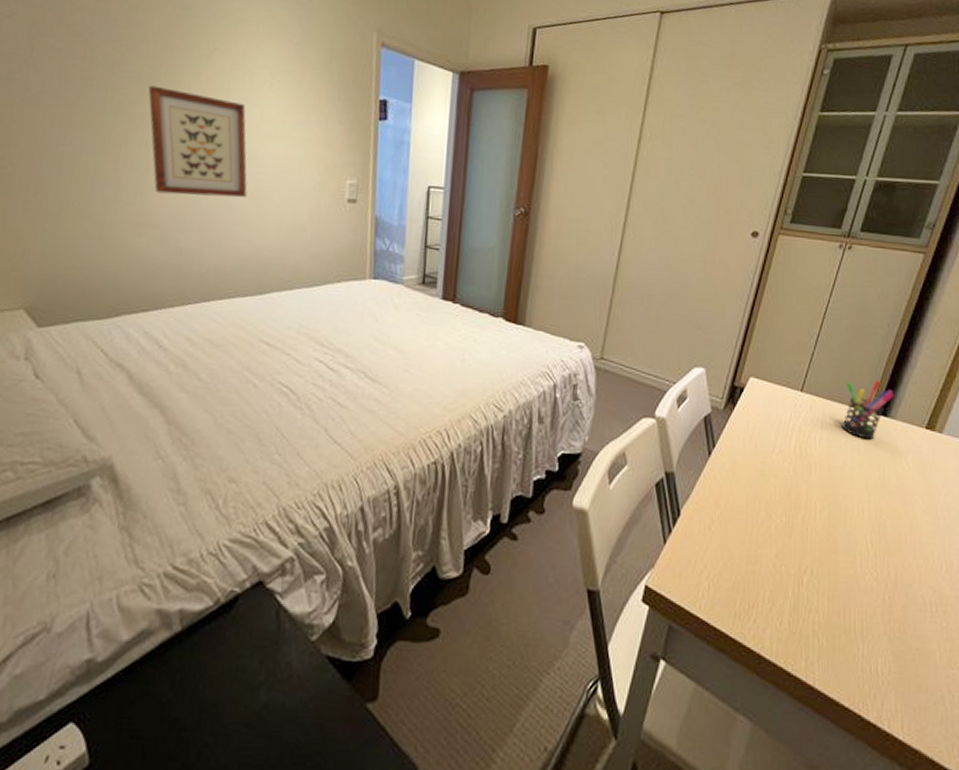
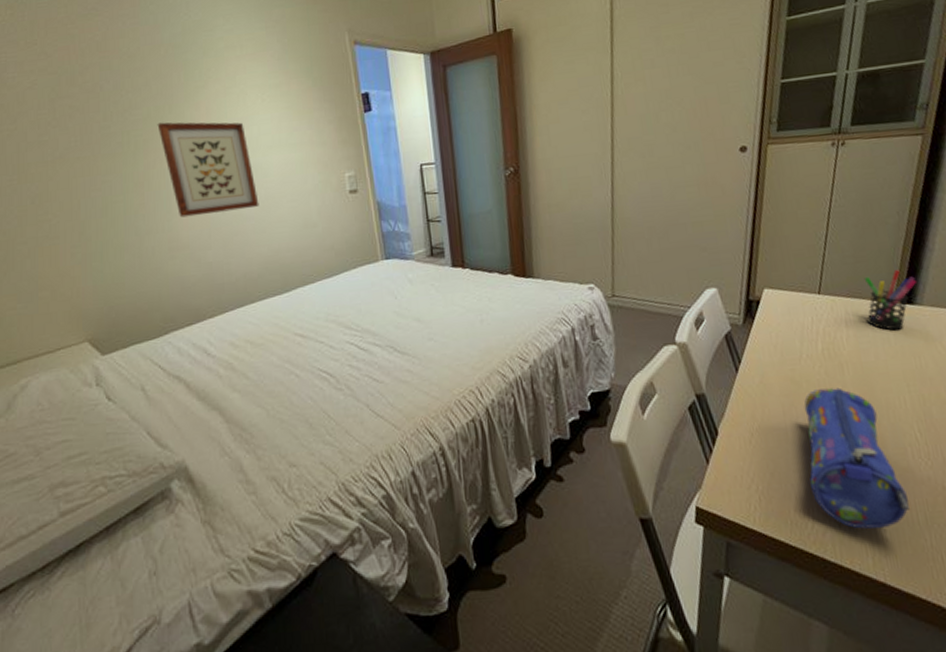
pencil case: none [760,486,850,633] -> present [804,387,909,529]

